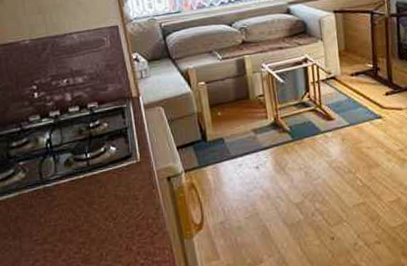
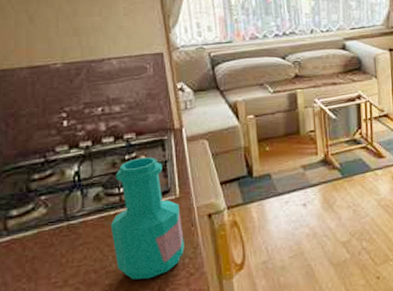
bottle: none [80,124,148,238] -> present [110,157,184,280]

